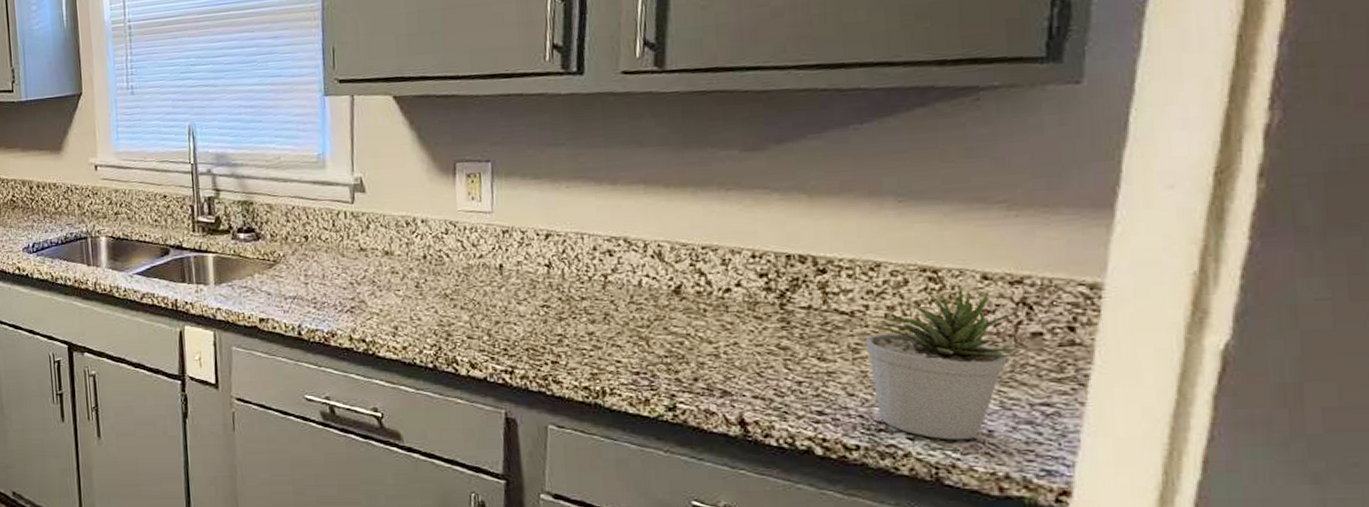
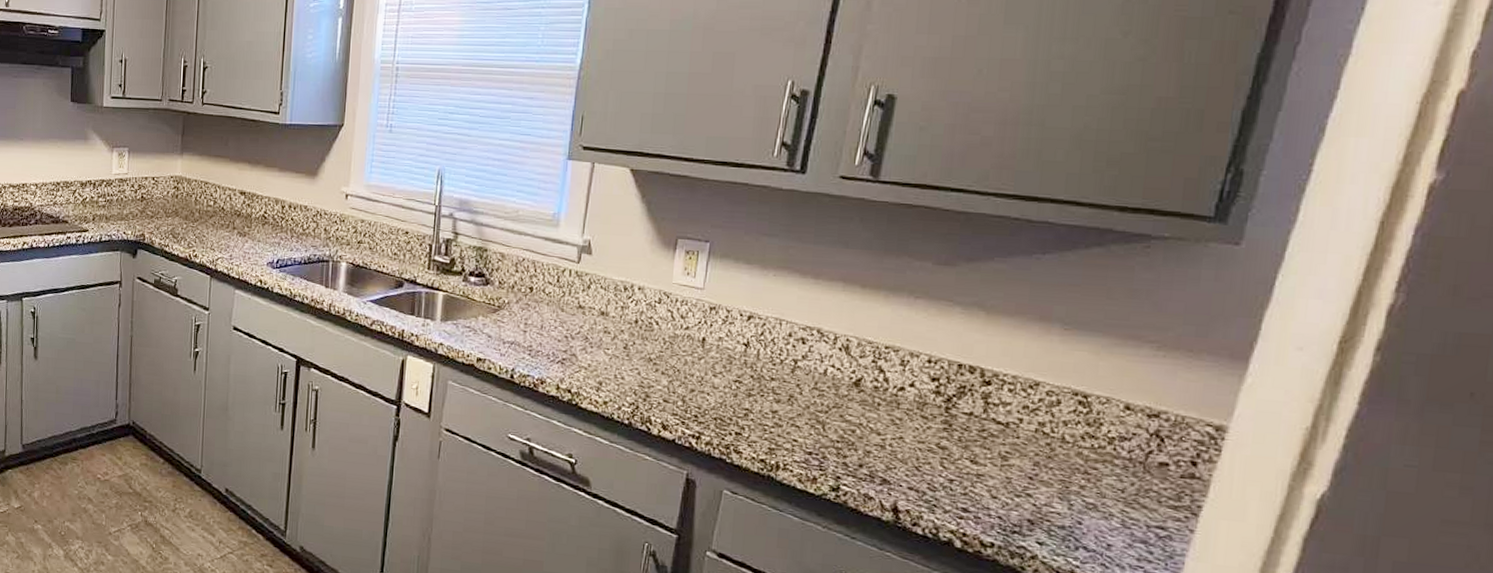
potted plant: present [865,287,1028,440] -> none [1014,413,1154,551]

